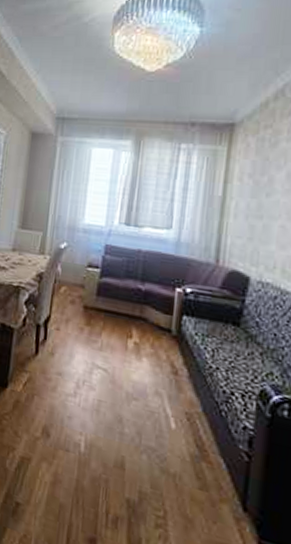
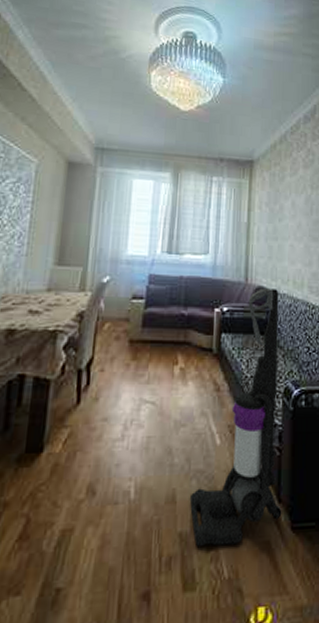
vacuum cleaner: none [139,273,261,534] -> present [190,288,282,547]

